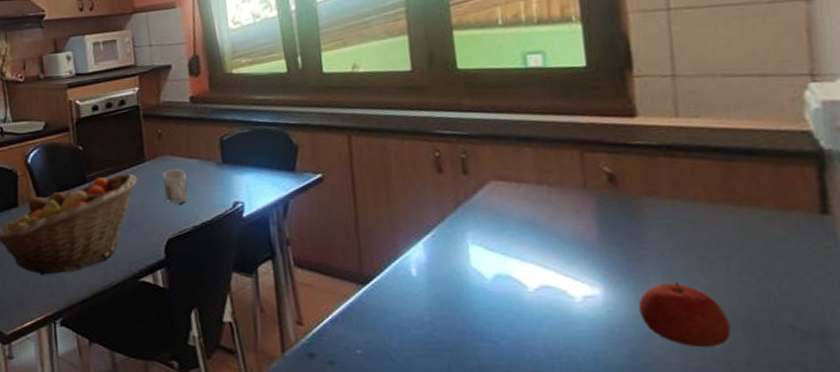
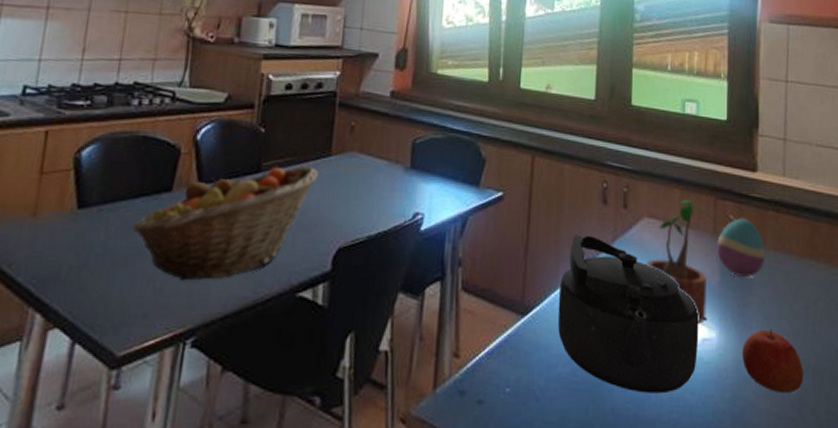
mug: present [162,169,189,203] -> none [345,168,372,208]
kettle: none [399,205,579,351] -> present [557,235,699,394]
potted plant: none [499,157,595,282] -> present [646,199,722,324]
decorative egg: none [590,167,661,232] -> present [717,217,766,278]

